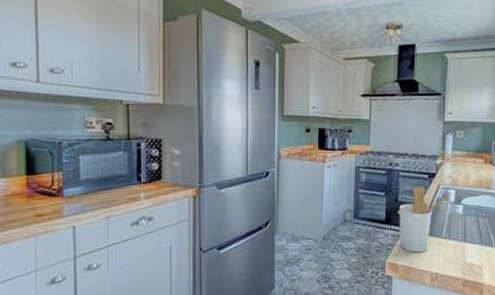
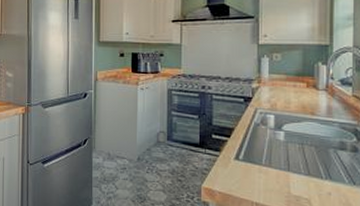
utensil holder: present [399,186,450,253] -> none [214,110,269,180]

